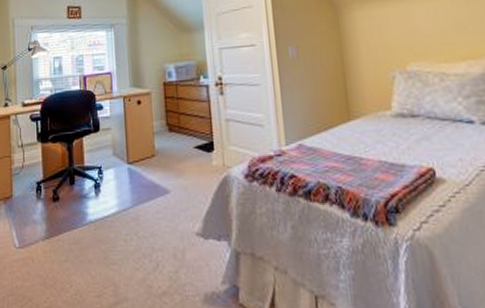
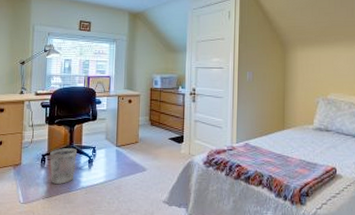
wastebasket: none [46,169,79,219] -> present [50,147,77,184]

